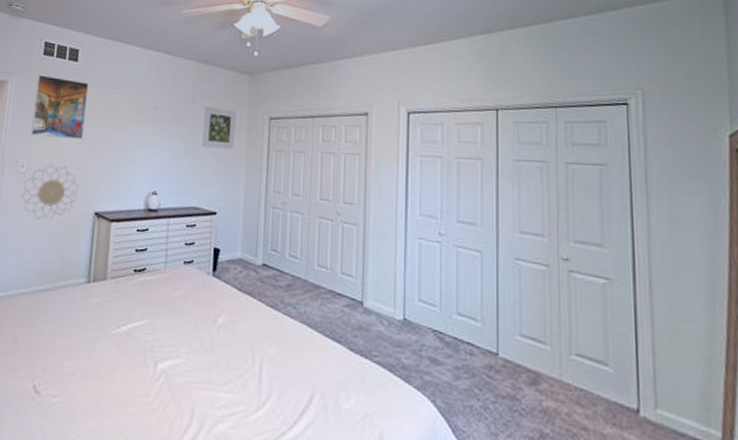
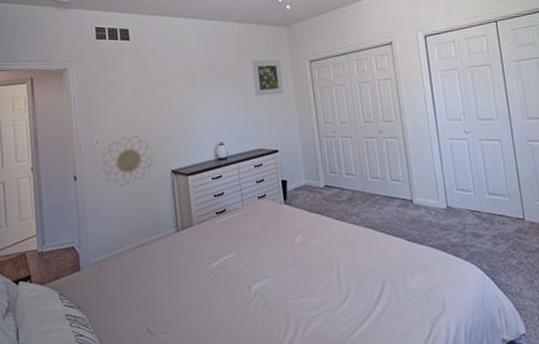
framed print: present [30,75,89,139] -> none [95,57,148,114]

